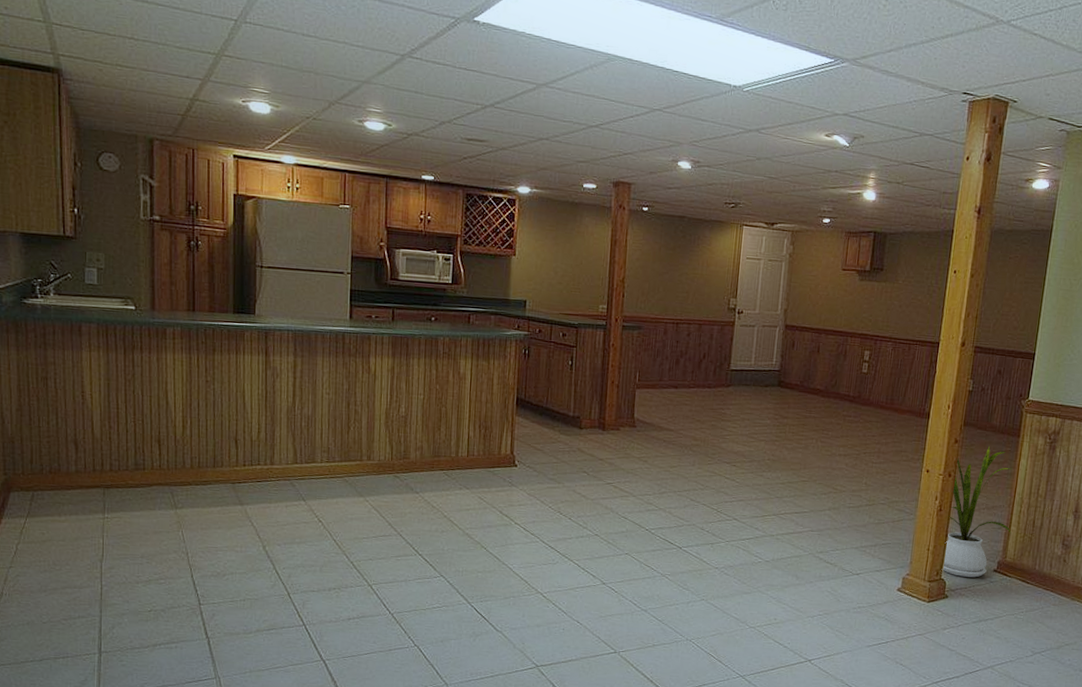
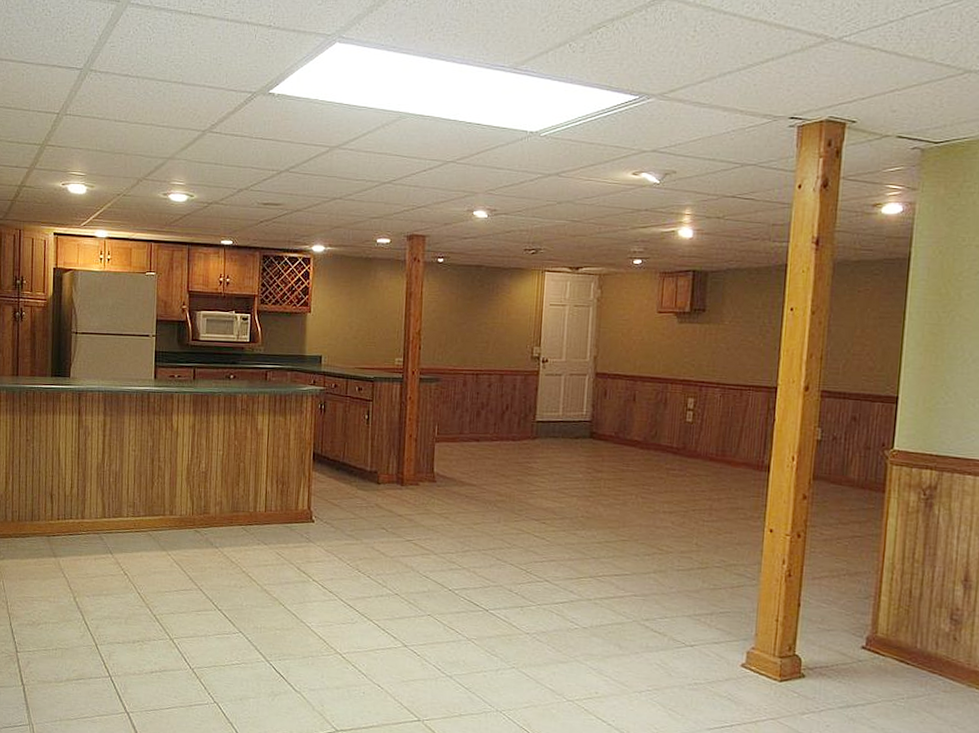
house plant: present [941,445,1013,578] -> none [795,502,882,655]

